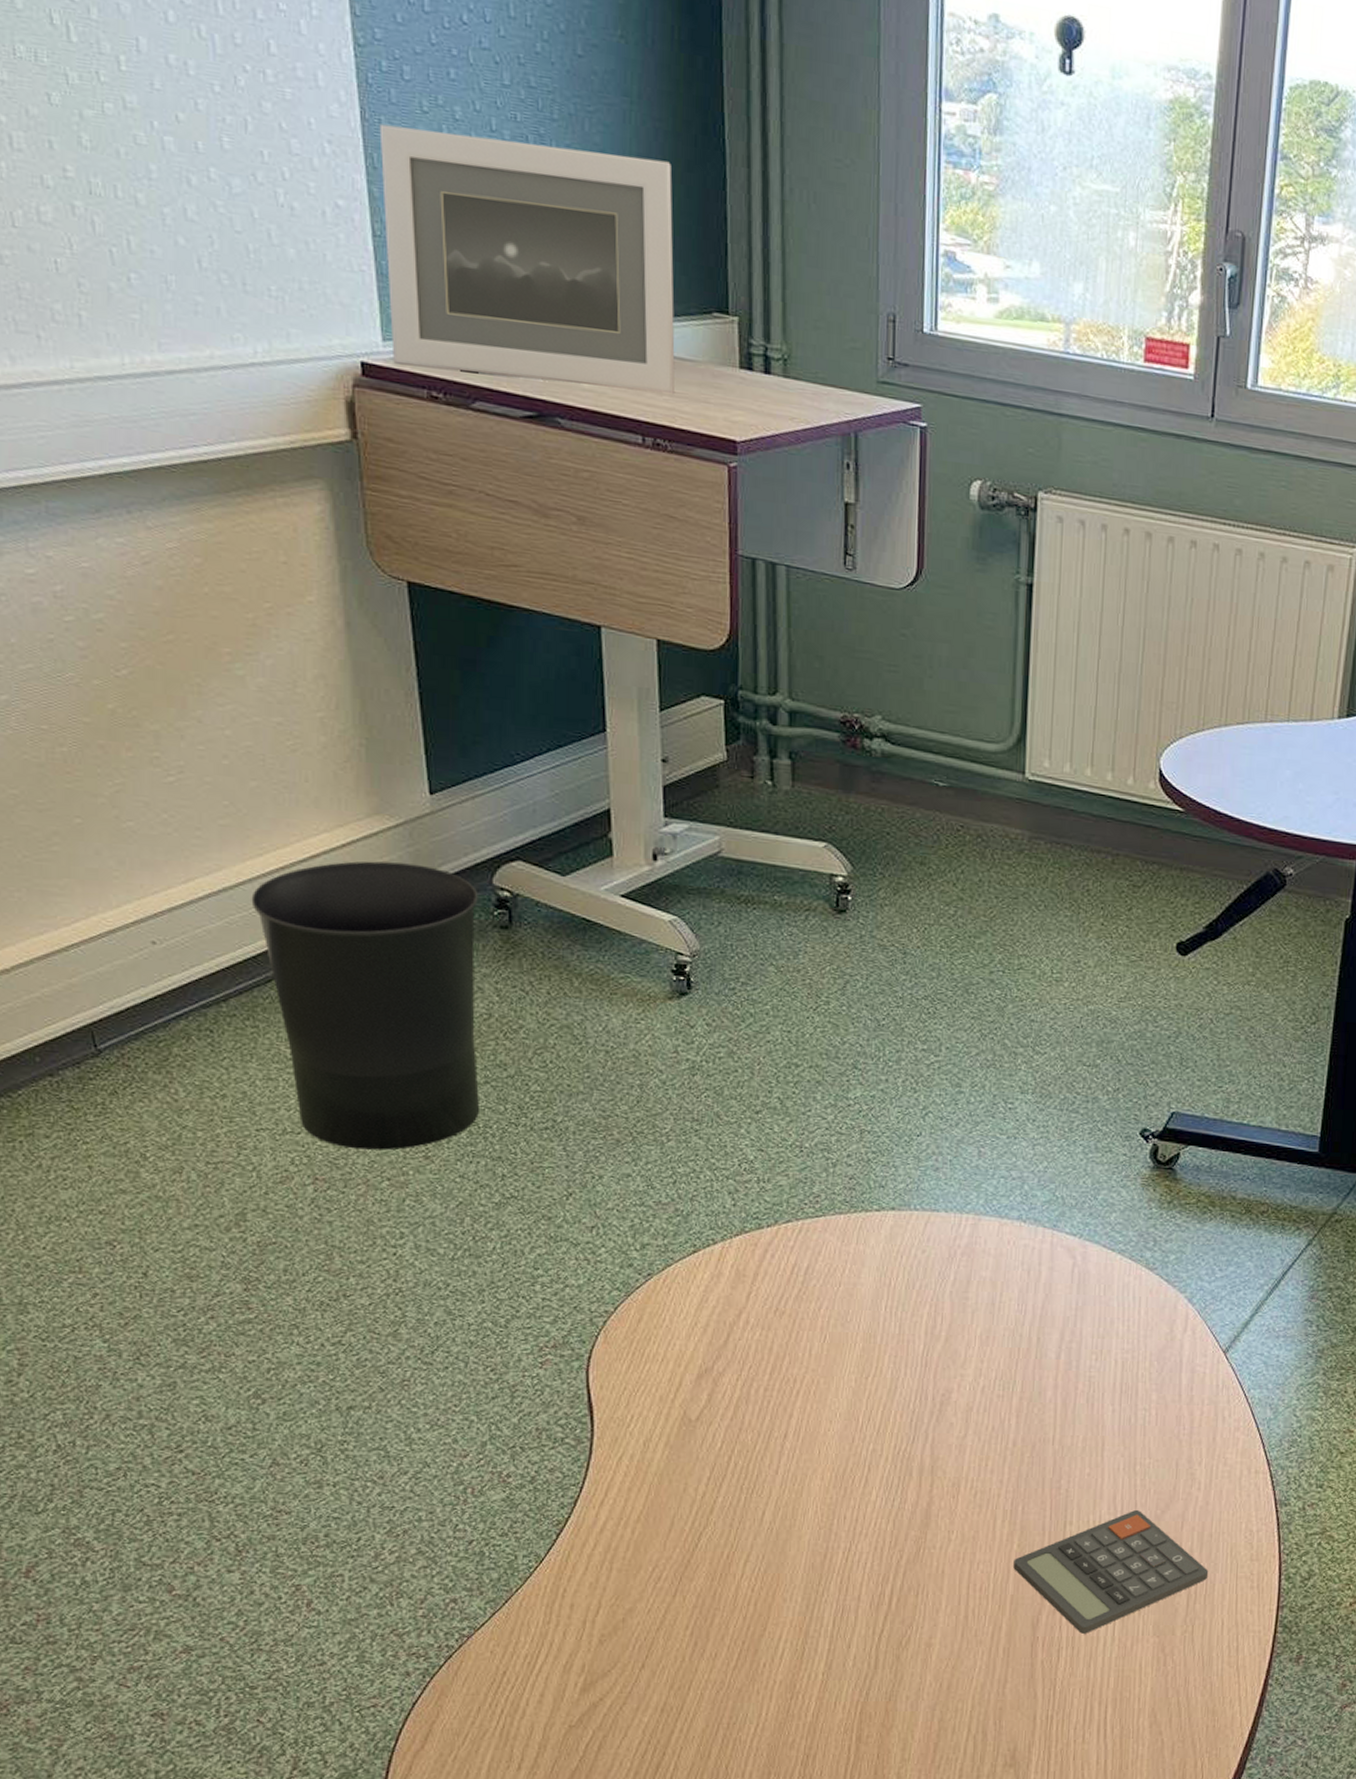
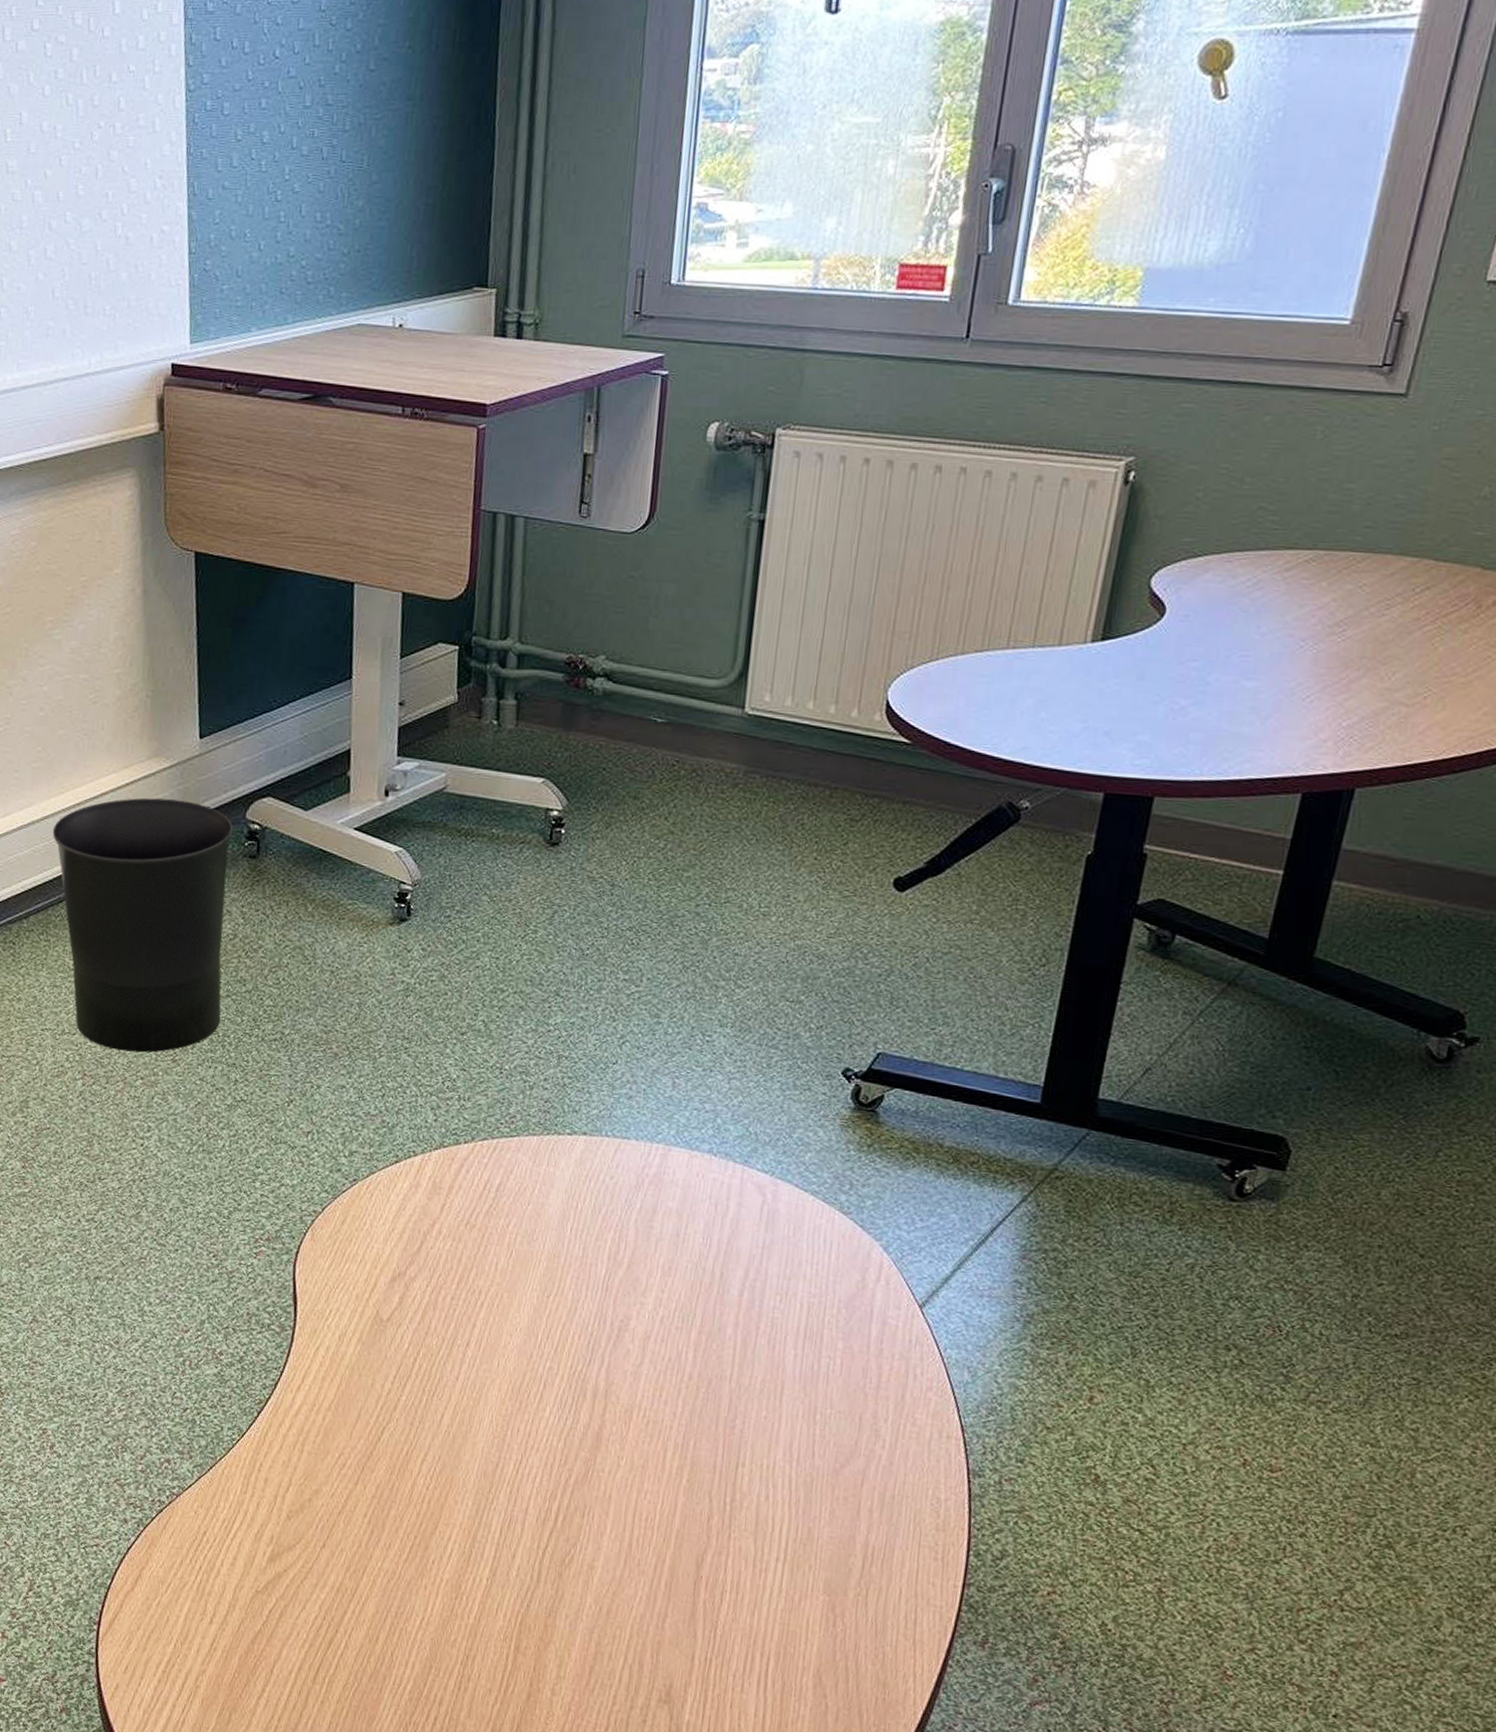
picture frame: present [379,124,676,395] -> none [197,154,445,367]
calculator: present [1013,1509,1209,1634] -> none [681,1459,889,1581]

